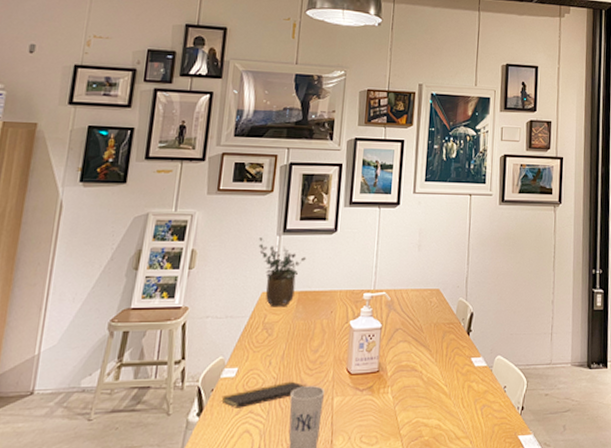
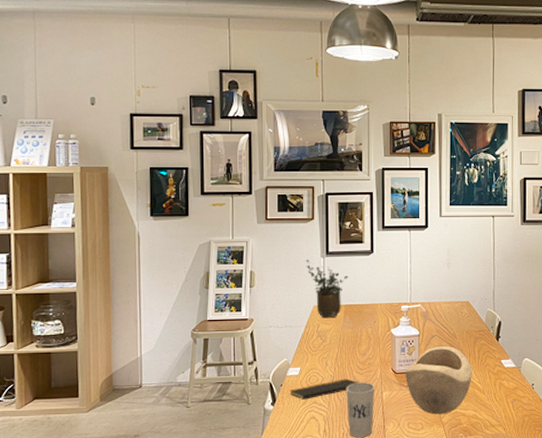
decorative bowl: none [361,341,439,425] -> present [405,346,472,414]

